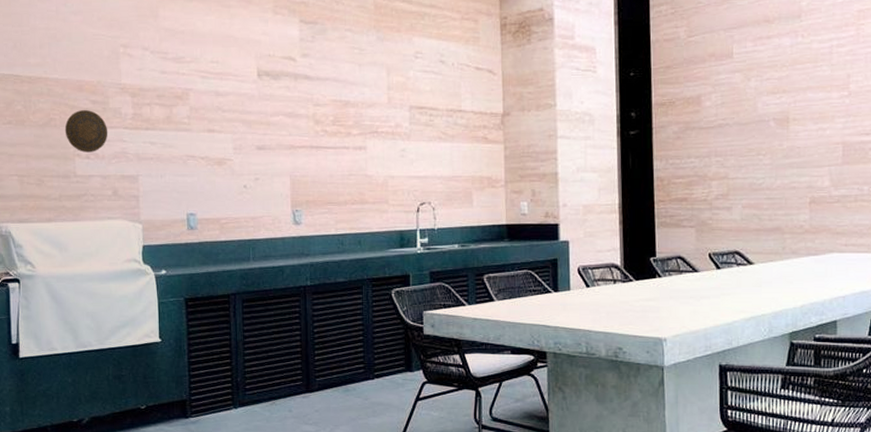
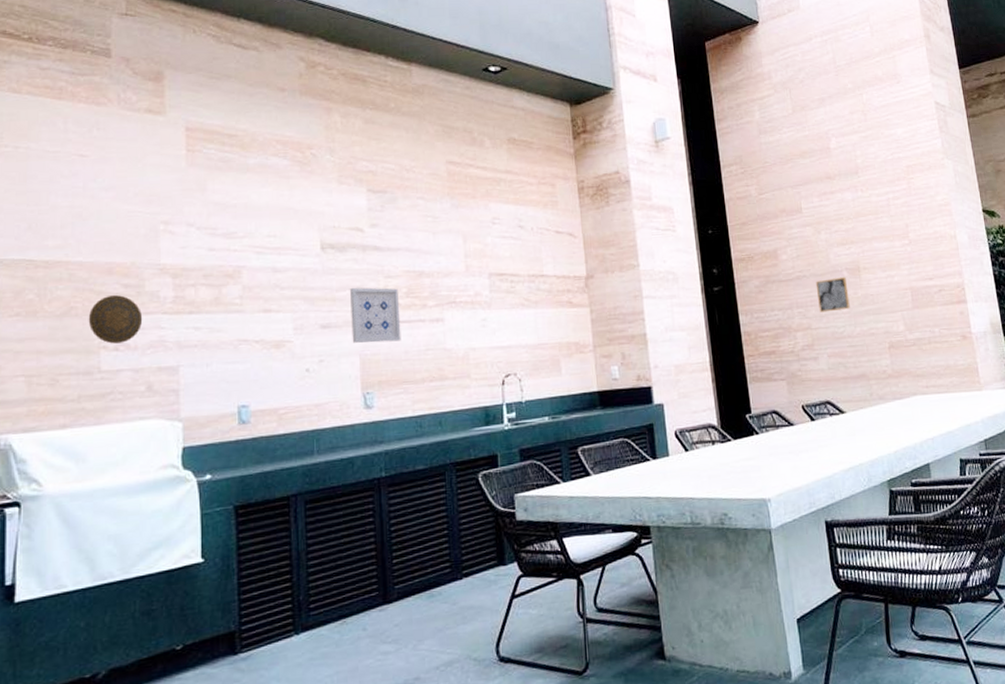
wall art: none [283,114,327,166] -> present [350,287,401,343]
wall art: none [738,127,773,163] -> present [815,276,850,313]

